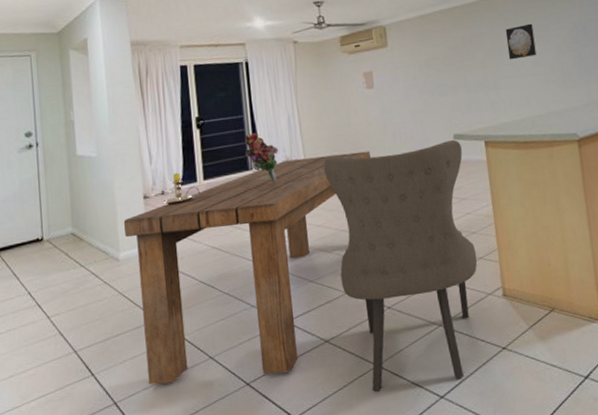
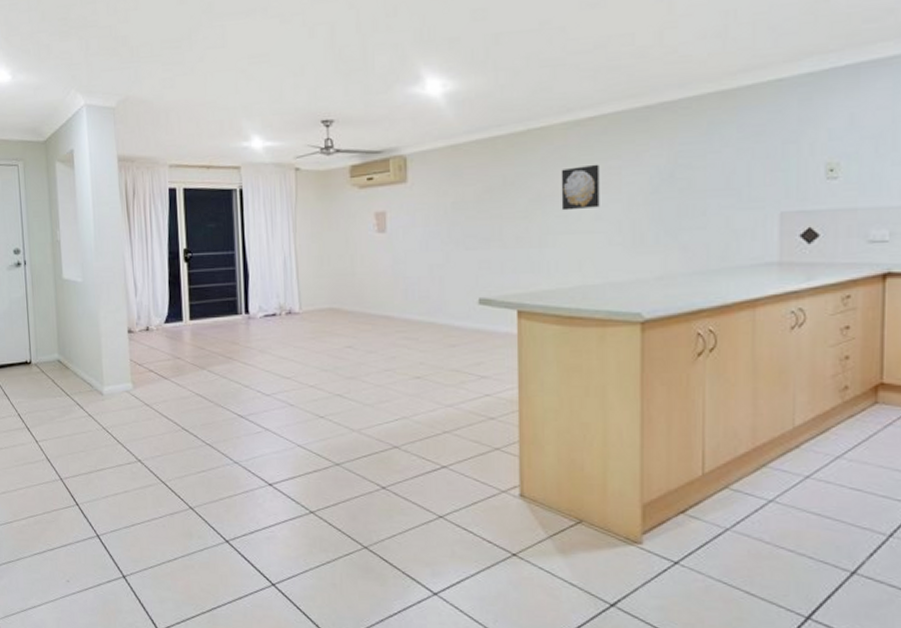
dining table: present [123,151,370,385] -> none [107,307,376,537]
candlestick: present [162,172,200,205] -> none [147,309,186,343]
bouquet: present [244,132,279,182] -> none [234,272,272,331]
chair: present [324,139,478,392] -> none [321,304,493,578]

